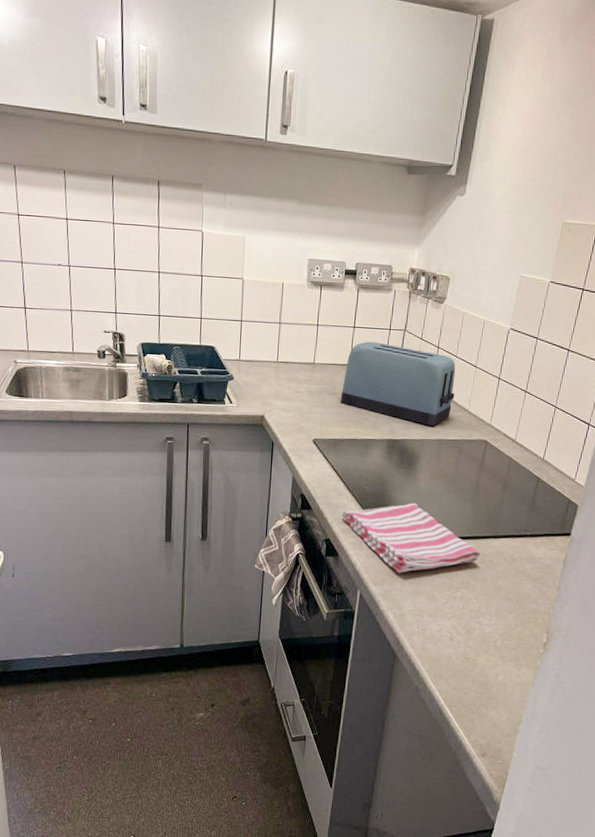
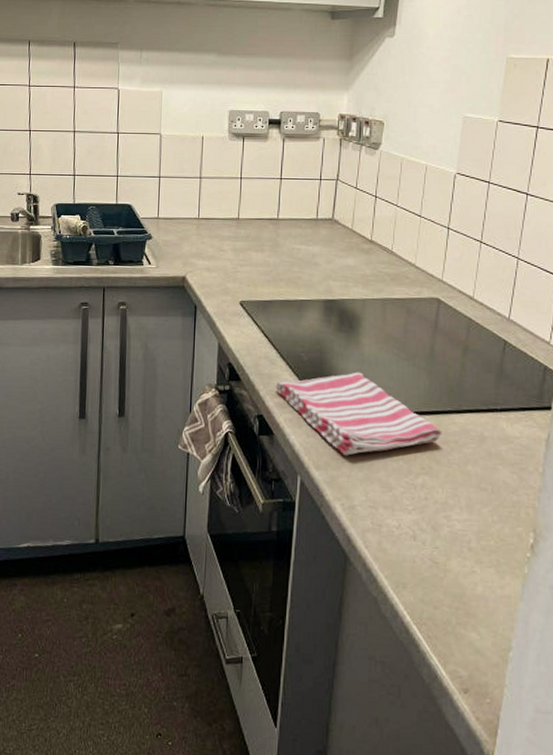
toaster: present [340,341,456,426] -> none [268,193,398,283]

